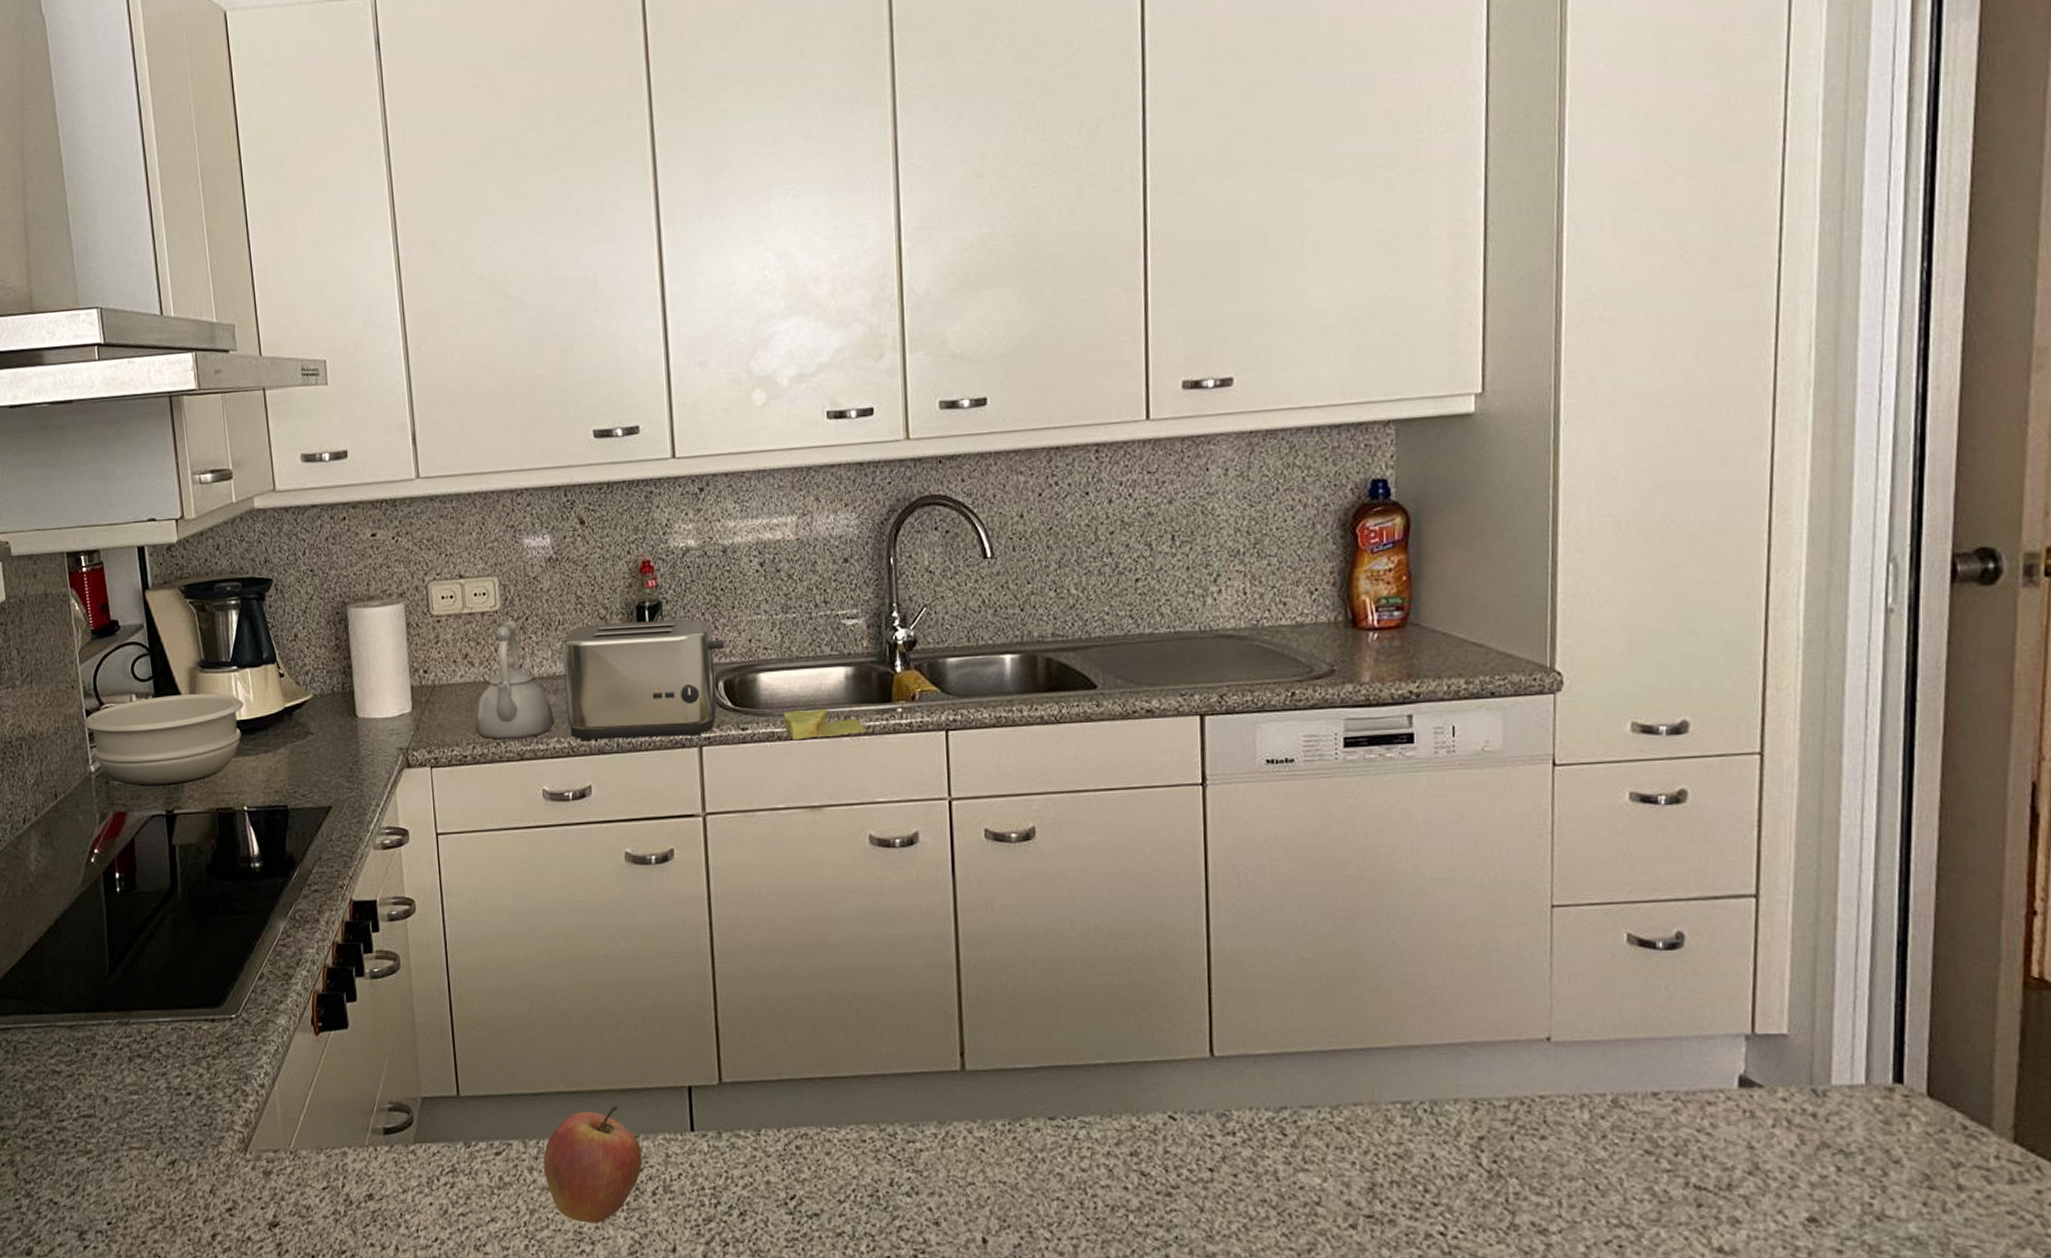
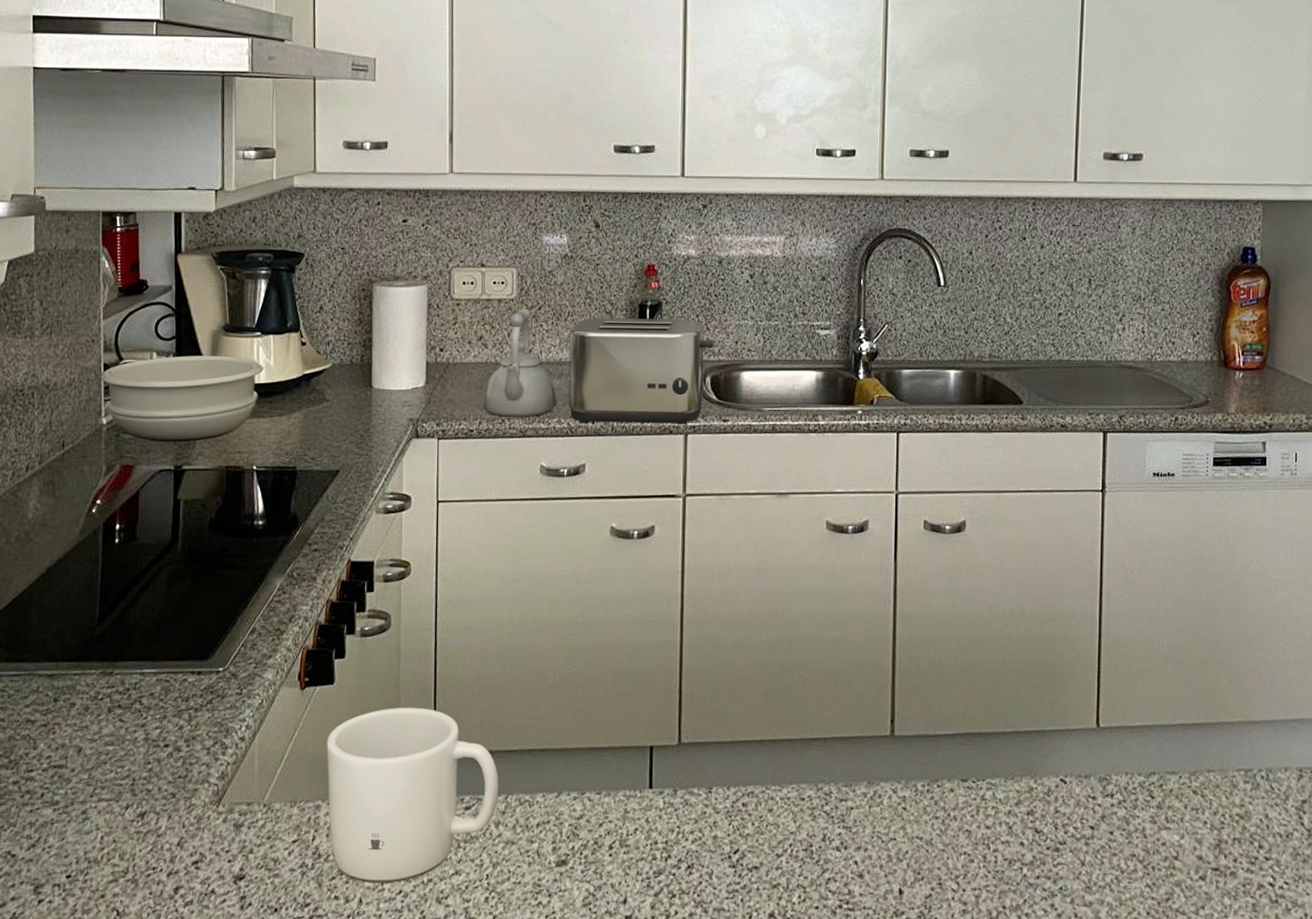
mug: none [346,1050,530,1231] -> present [326,707,499,884]
fruit: present [543,1104,642,1223] -> none [509,762,603,876]
sponge: present [783,708,867,740] -> none [760,406,831,433]

